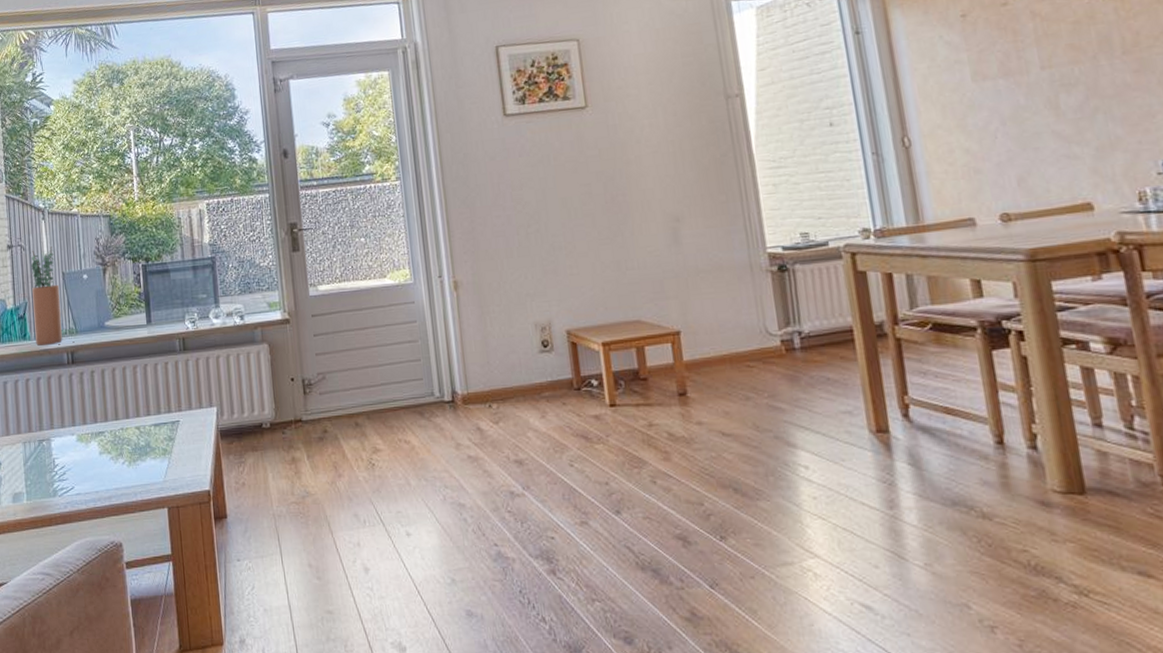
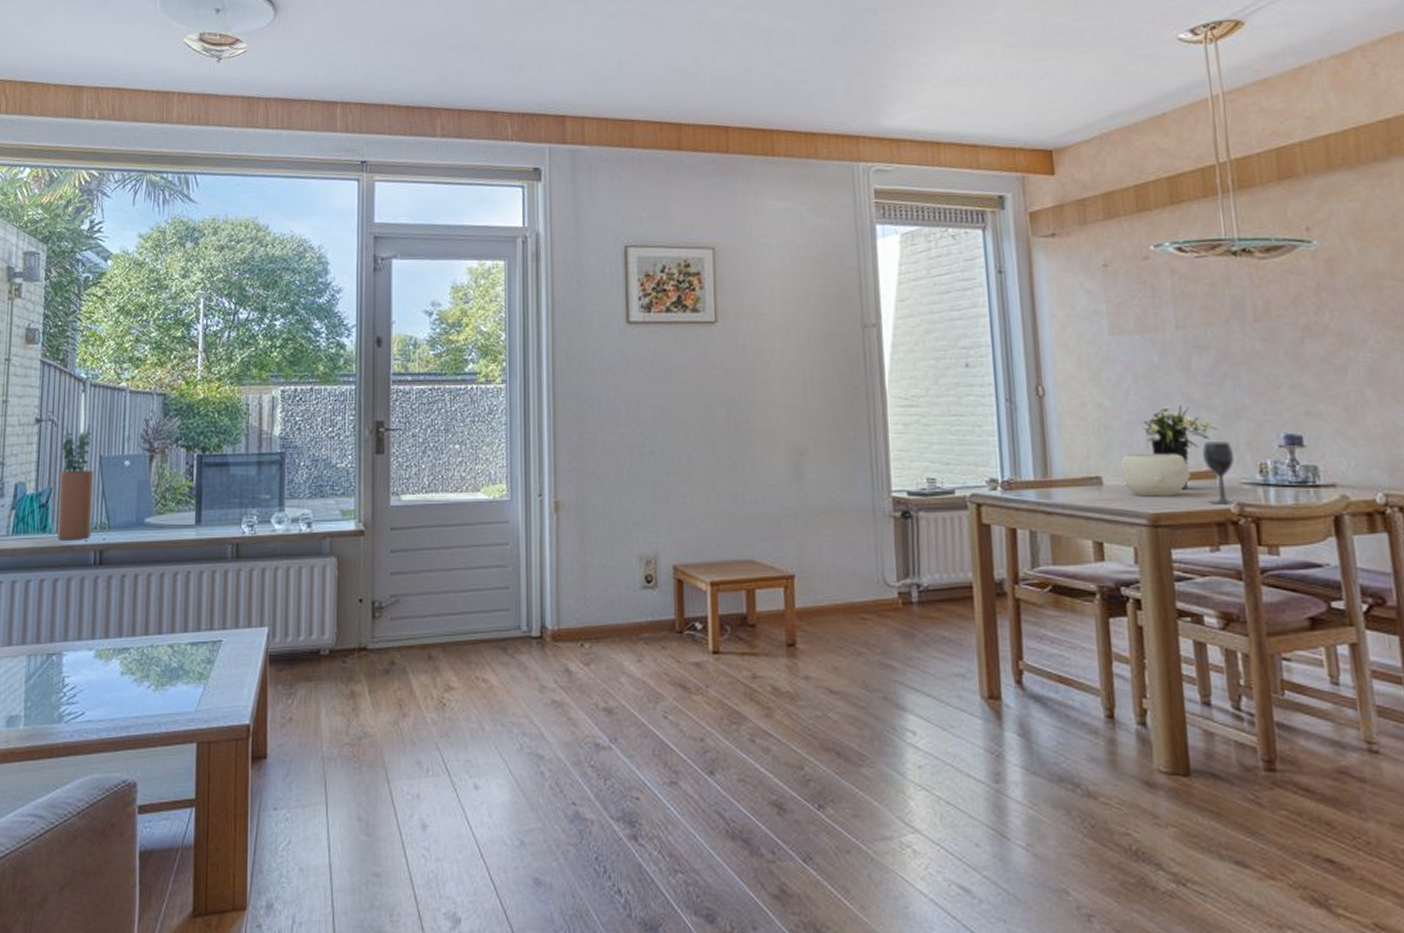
bowl: none [992,190,1067,234] -> present [1120,453,1192,497]
flower arrangement: none [1013,142,1092,224] -> present [1142,405,1218,490]
wine glass: none [1077,173,1118,235] -> present [1202,441,1238,504]

